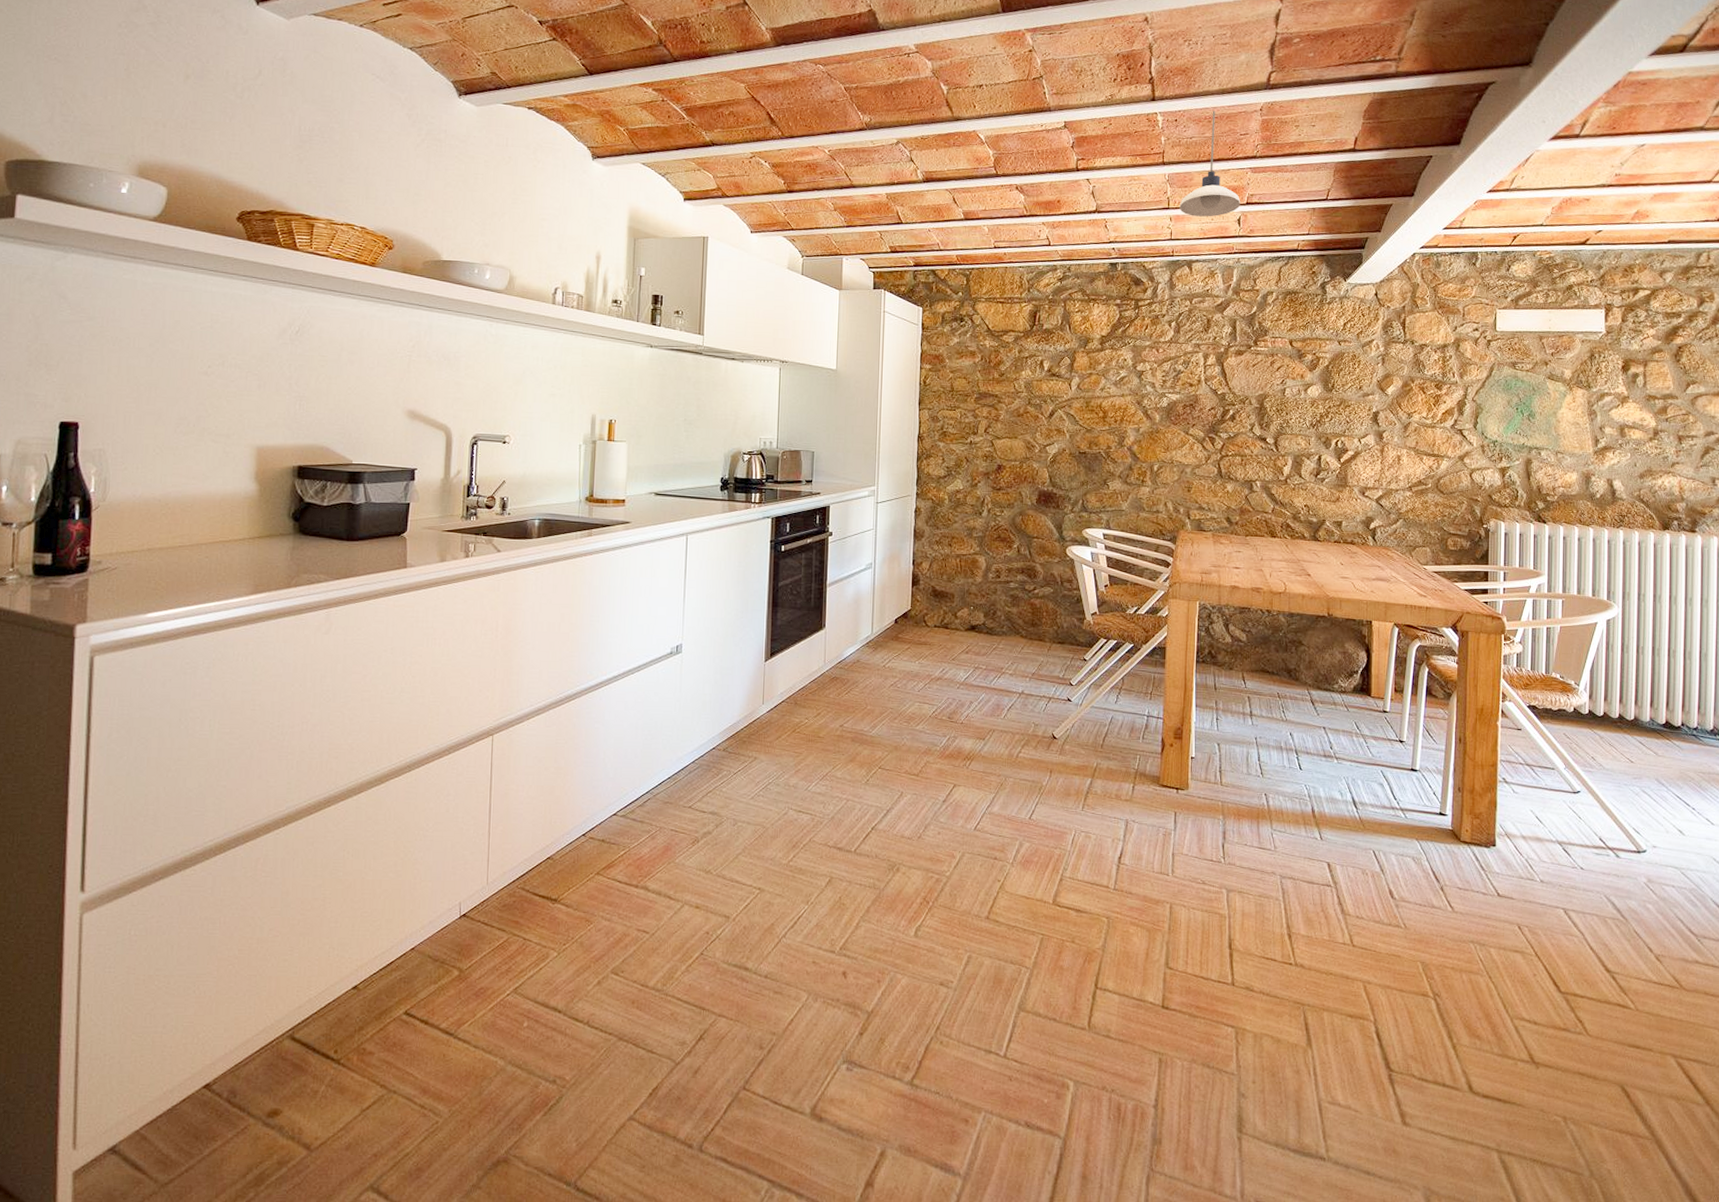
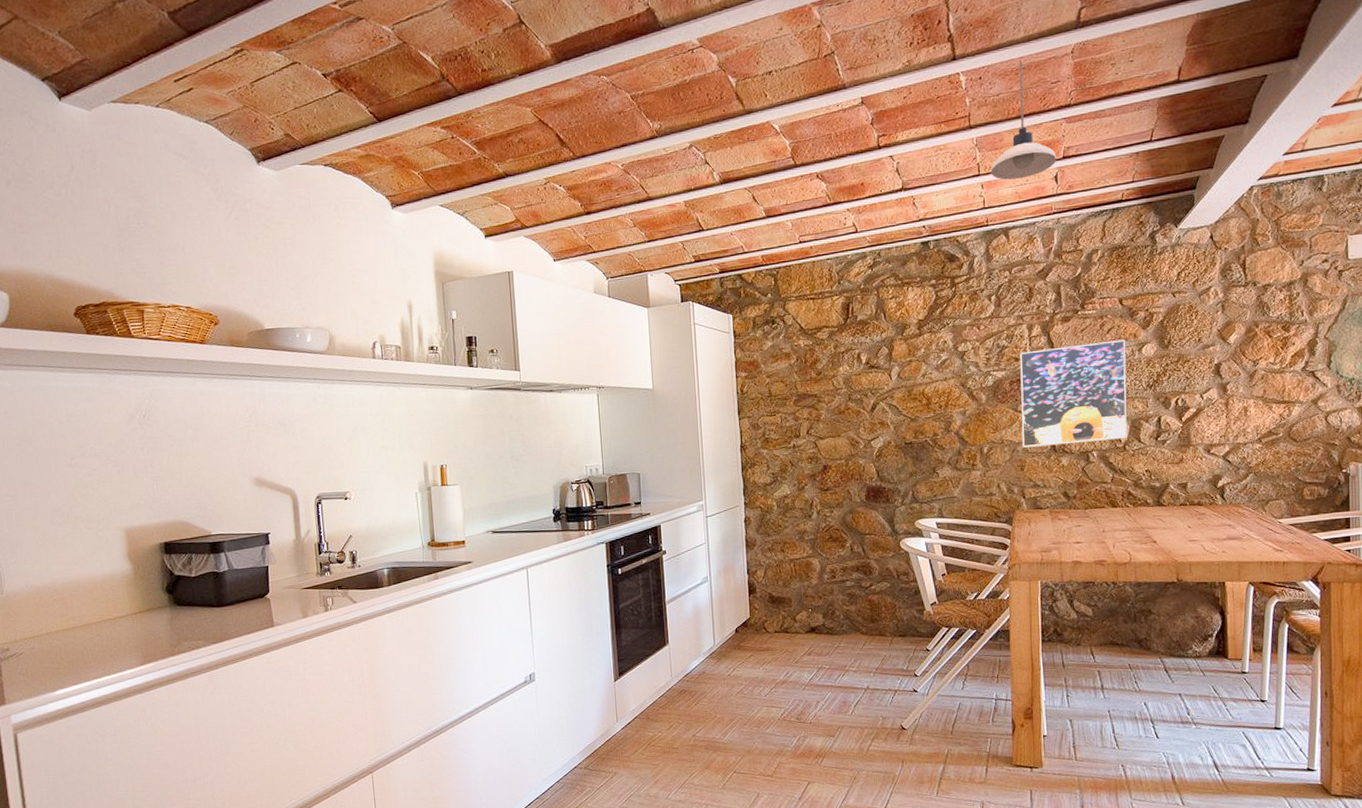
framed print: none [1190,378,1293,473] -> present [1019,339,1127,448]

